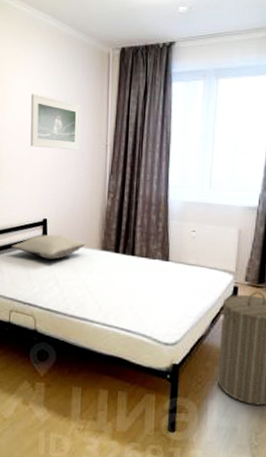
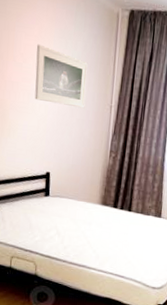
pillow: present [12,234,86,260] -> none [14,187,87,211]

